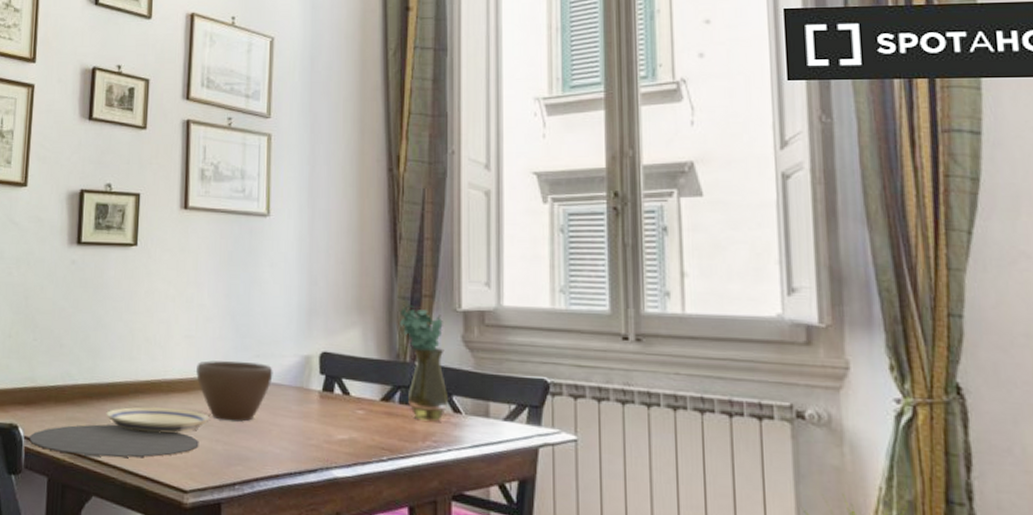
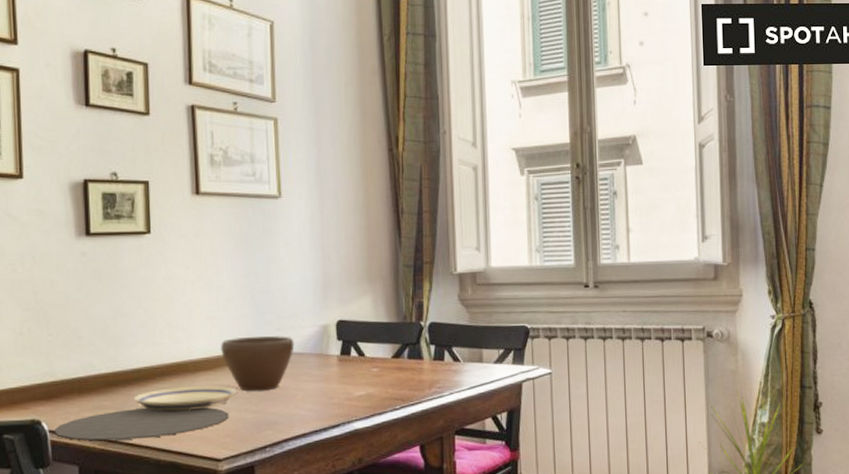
vase: present [400,302,449,422] -> none [405,269,450,371]

